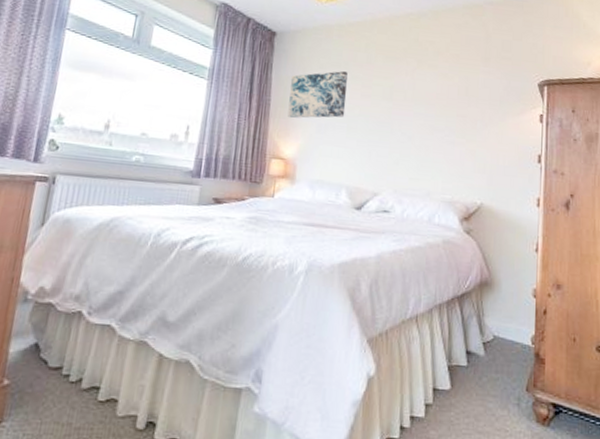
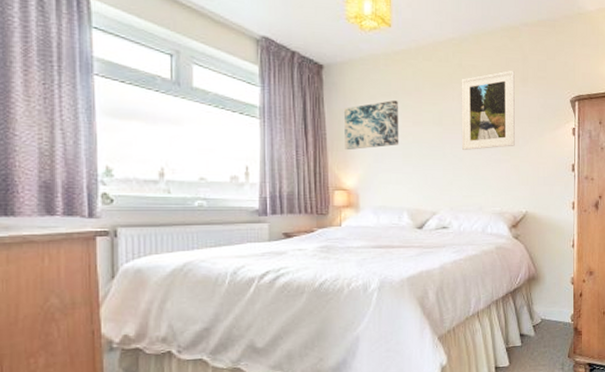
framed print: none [412,48,476,130] -> present [461,70,515,150]

